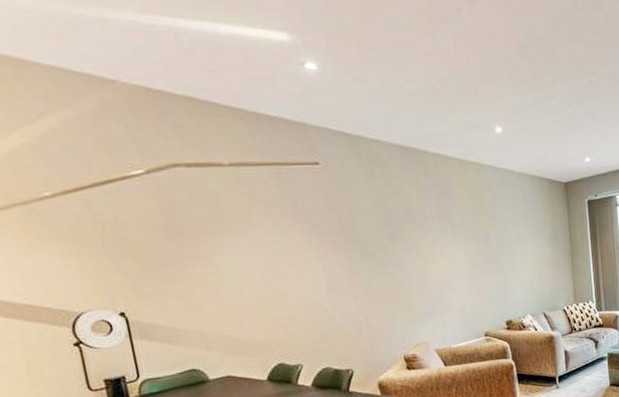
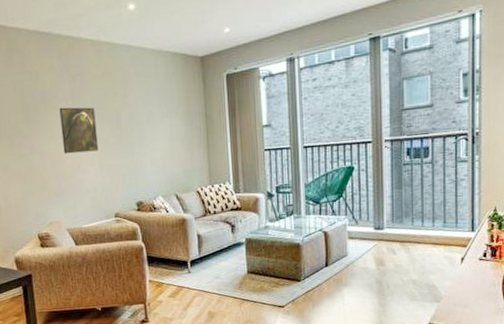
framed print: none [426,225,467,273] -> present [59,107,99,154]

